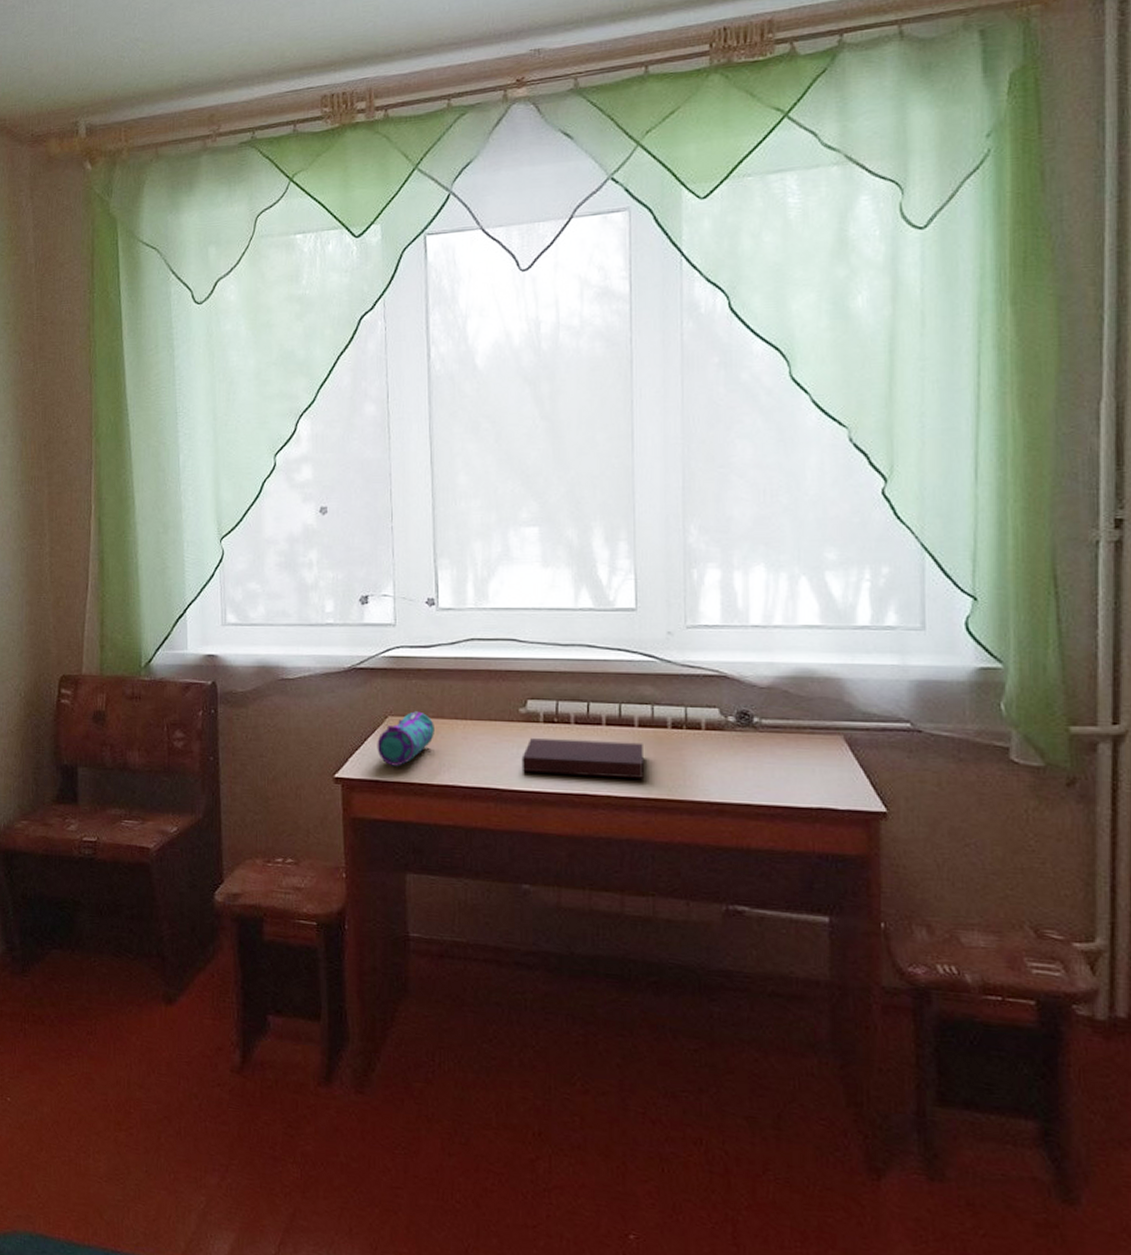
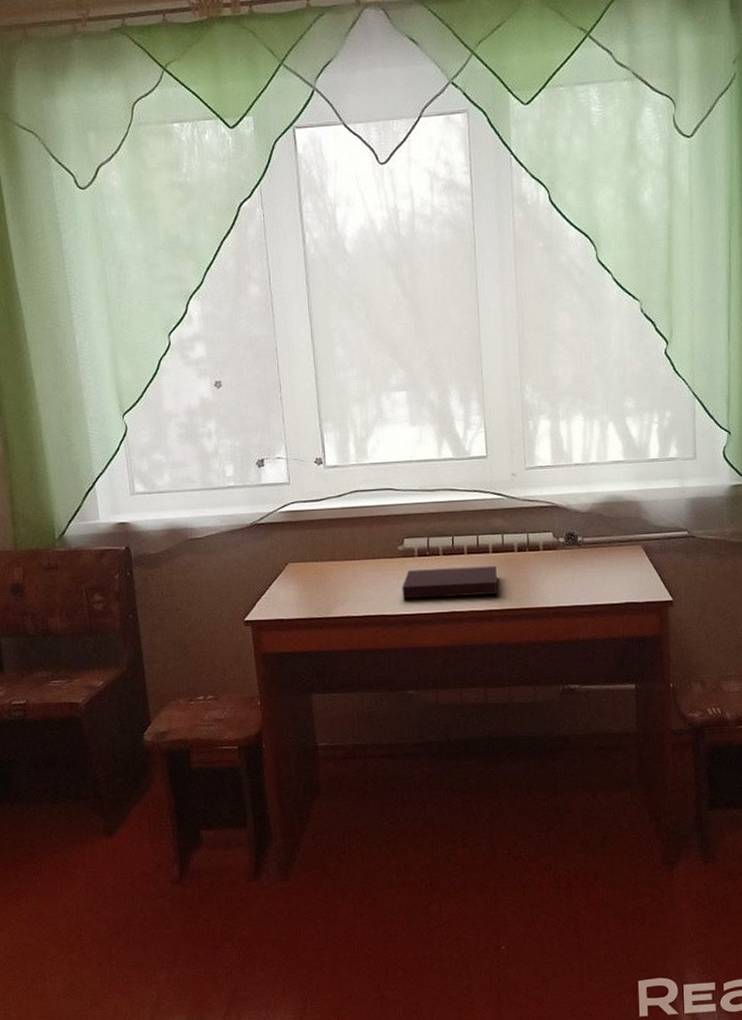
pencil case: present [377,711,434,767] -> none [280,557,329,606]

